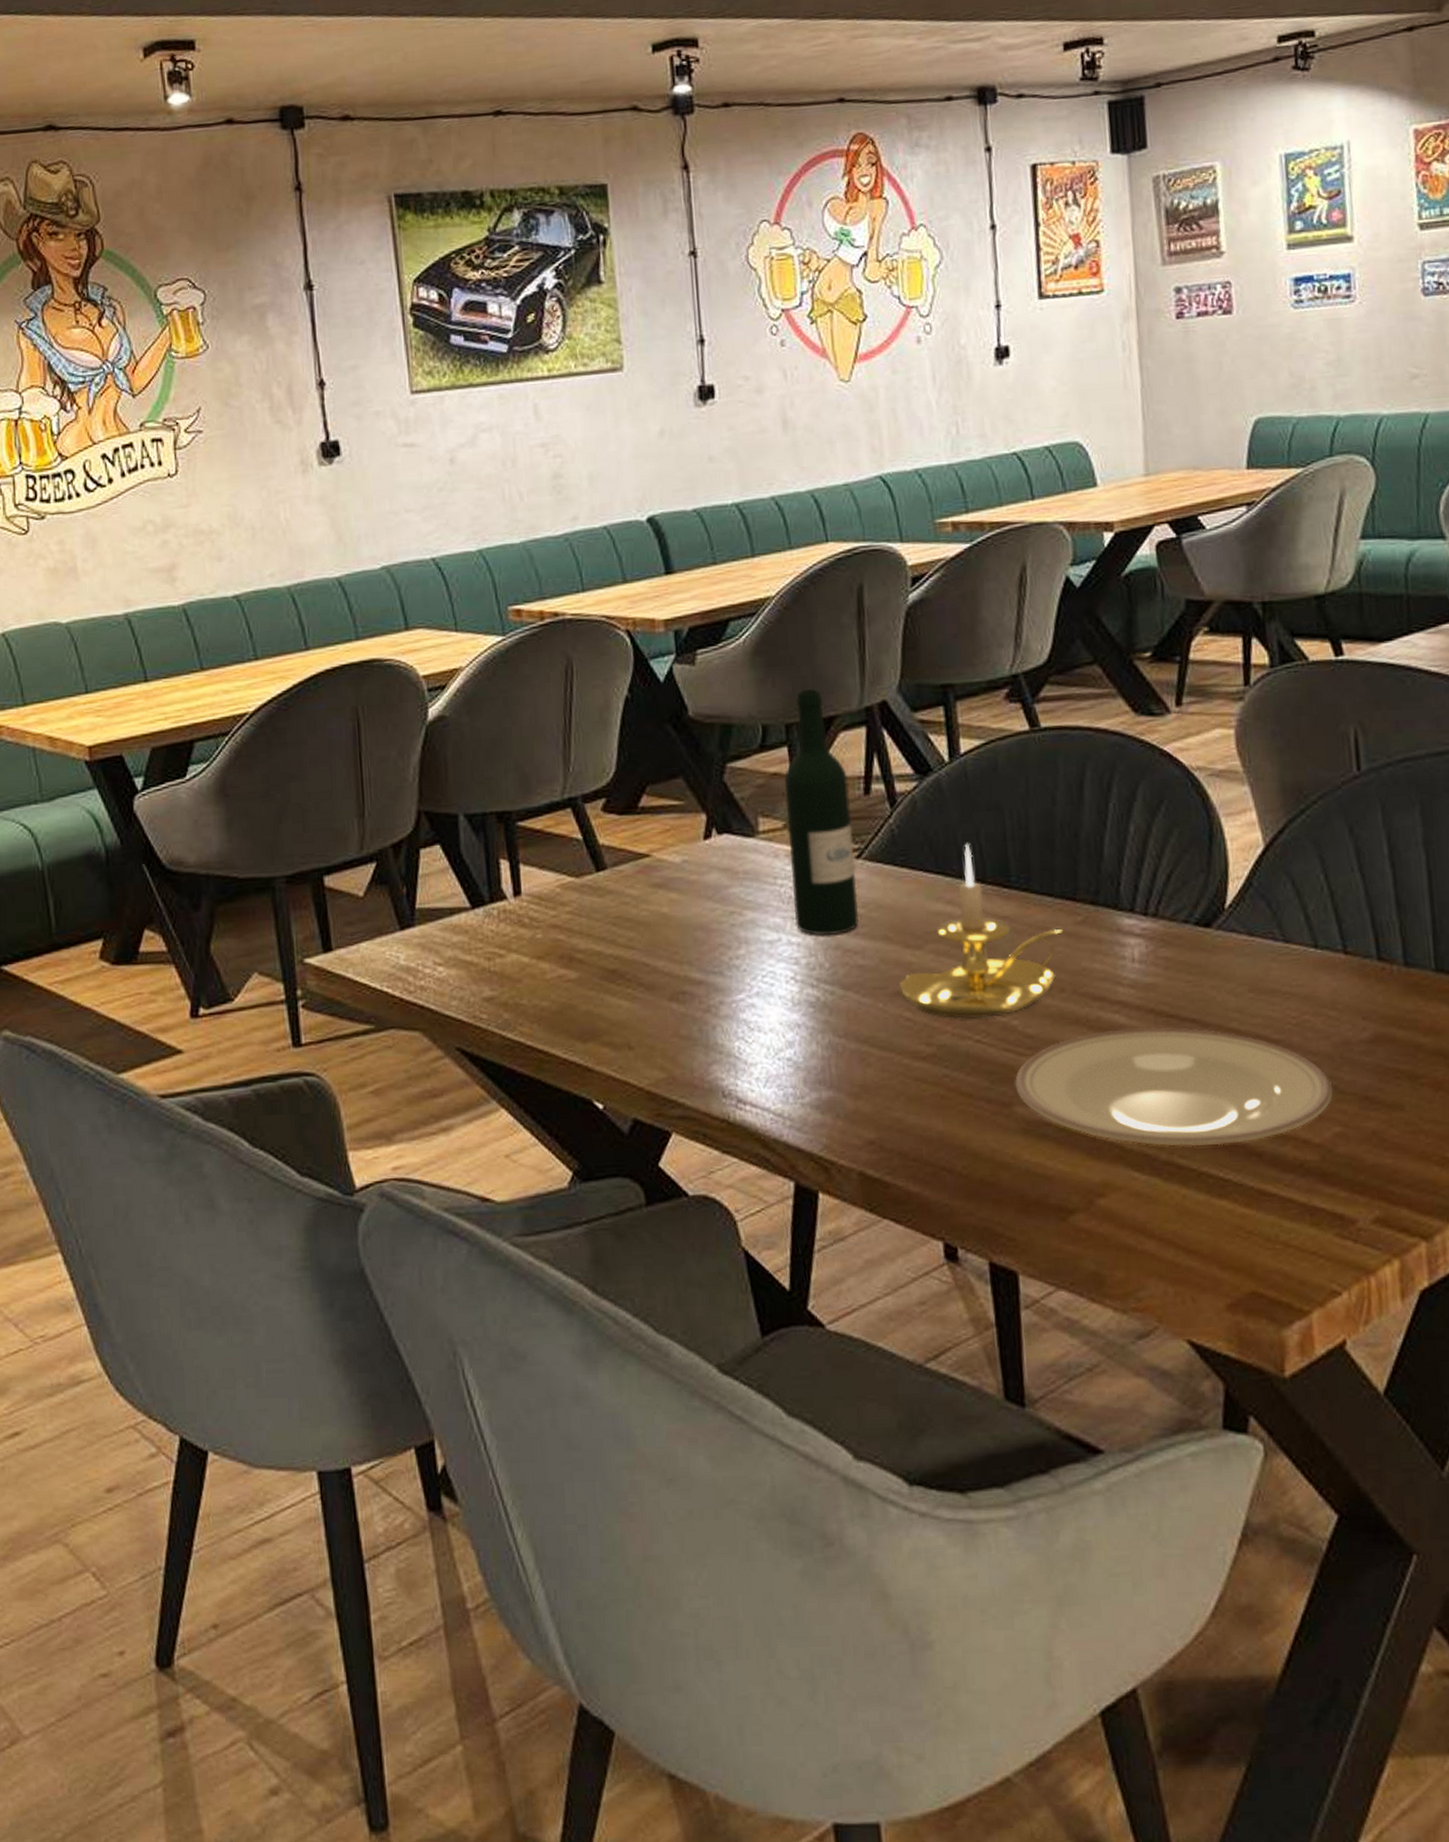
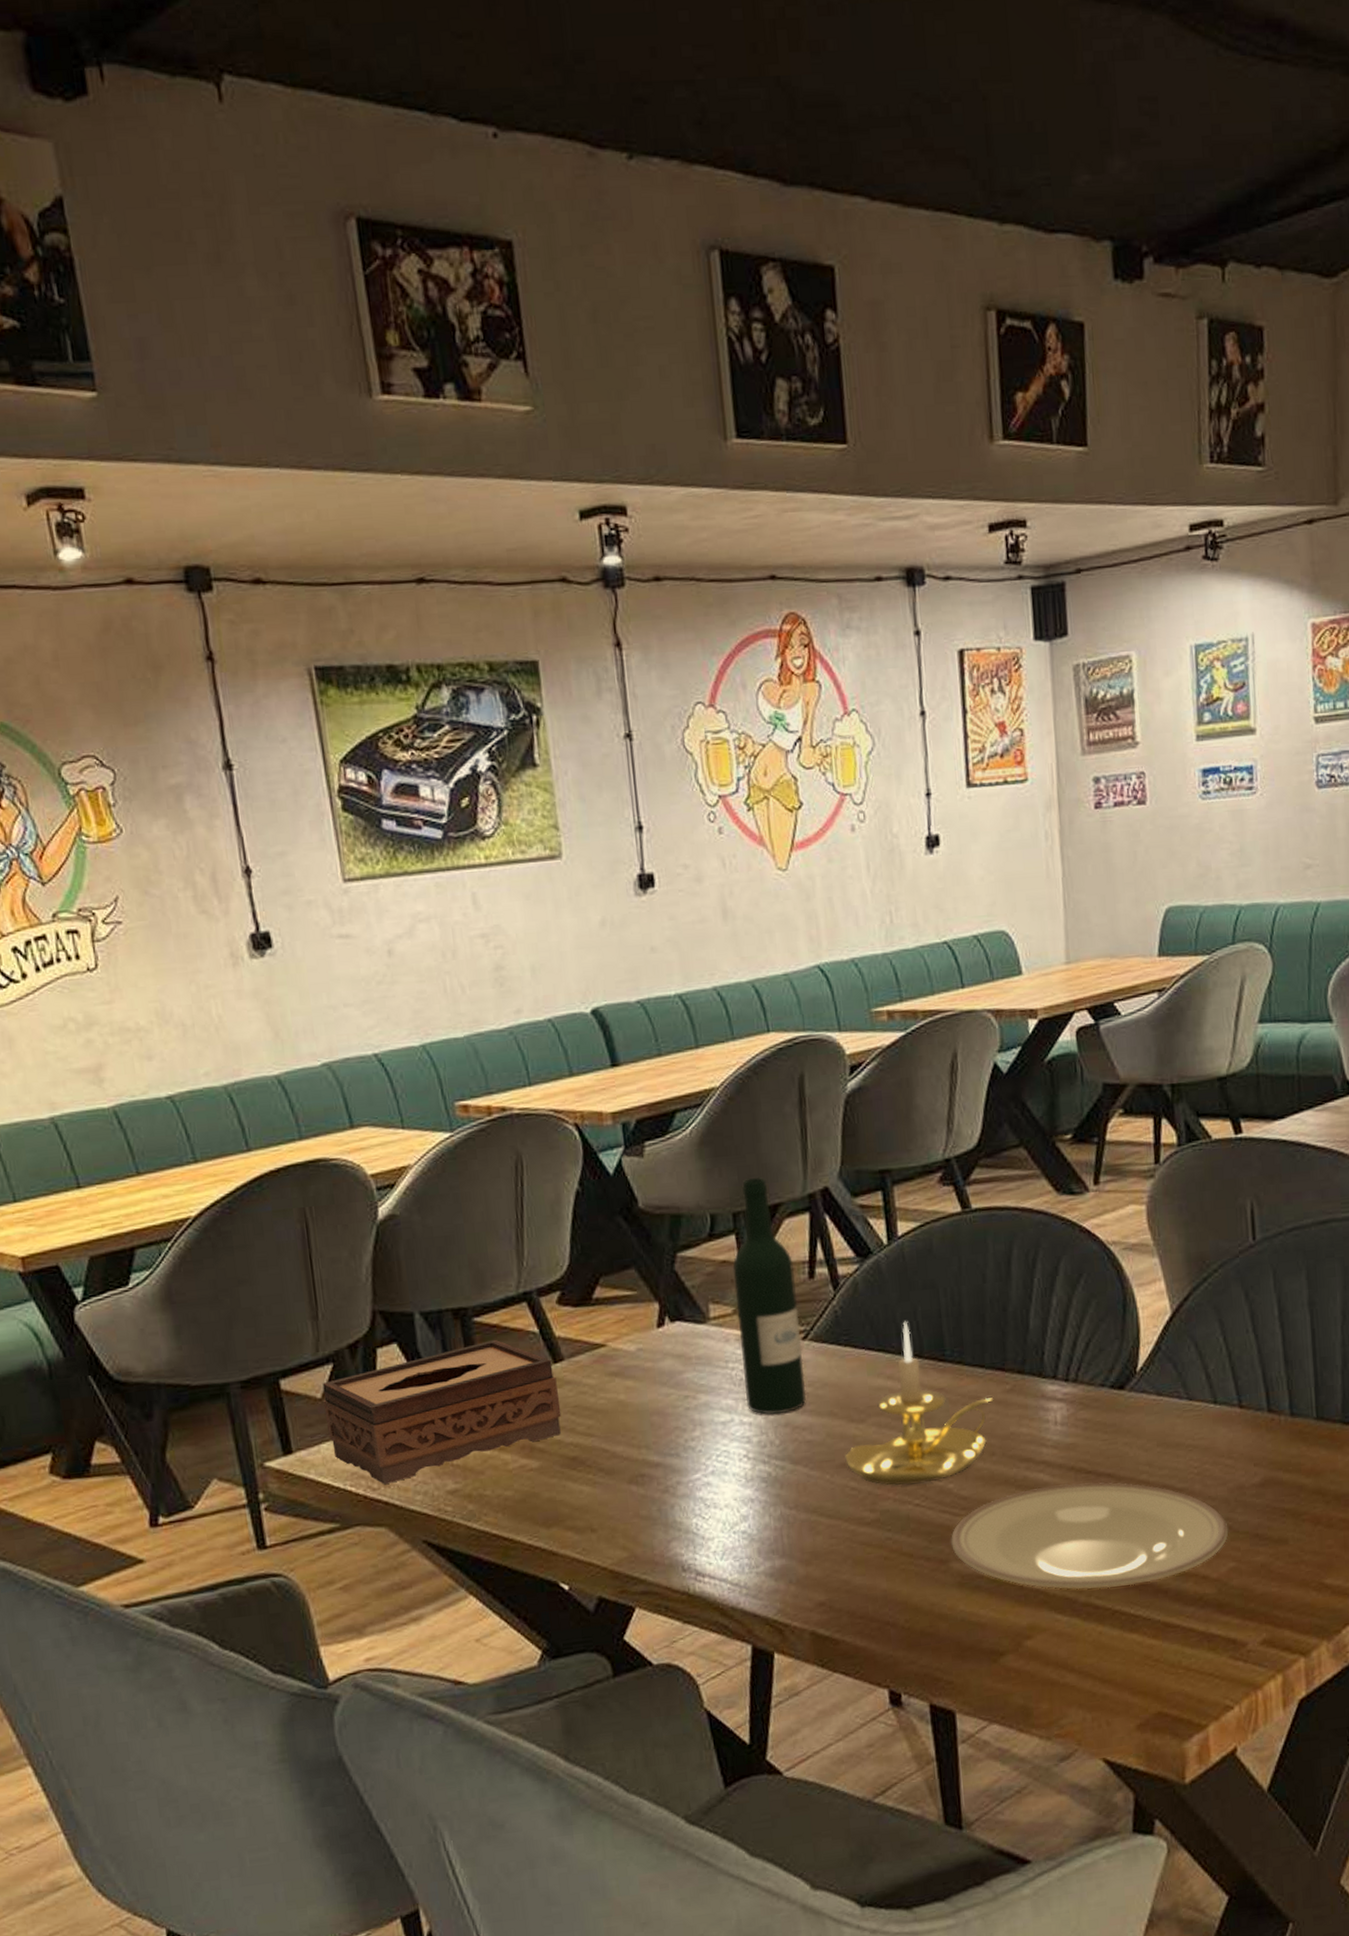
tissue box: none [365,844,602,988] -> present [322,1339,562,1485]

